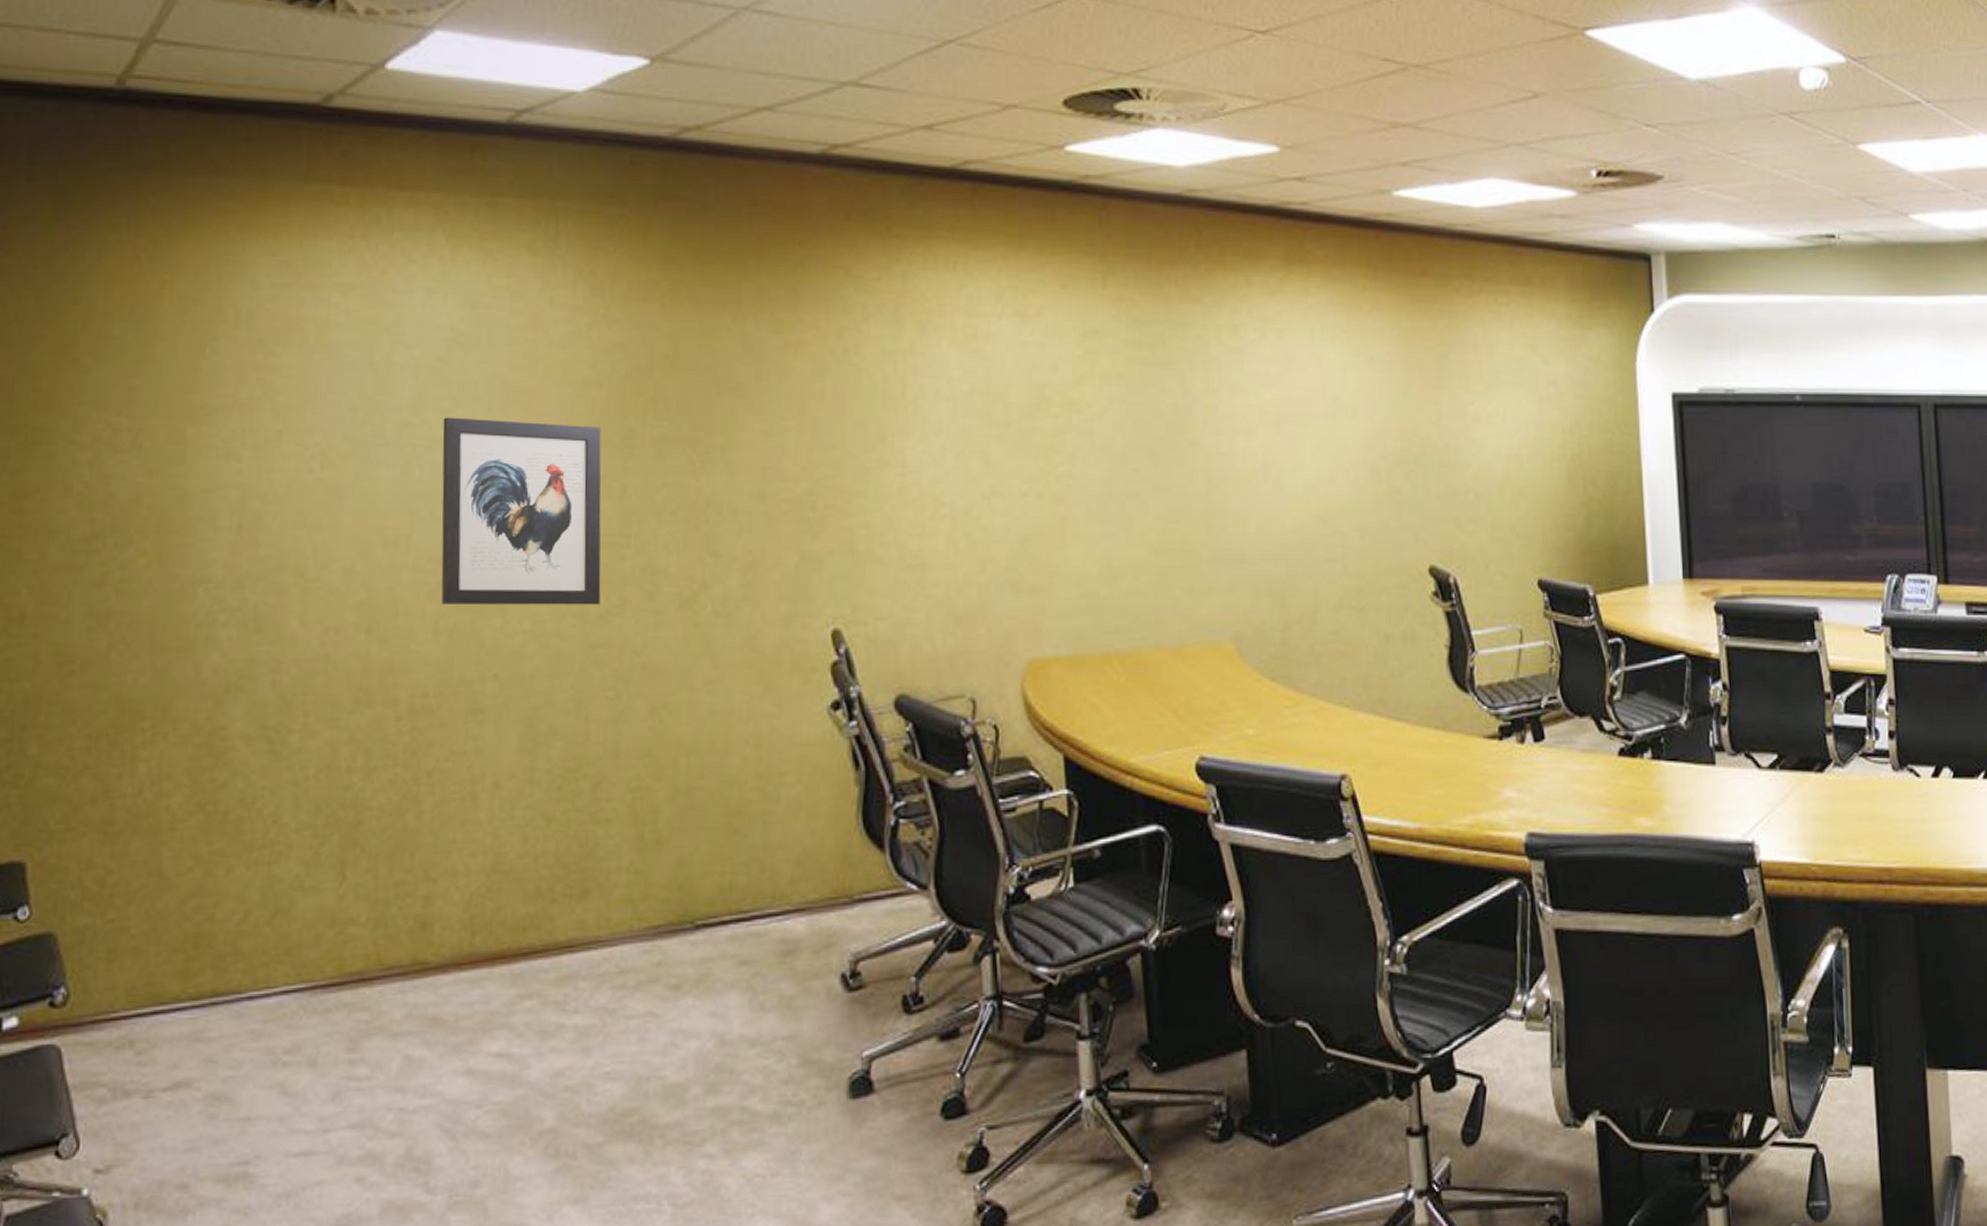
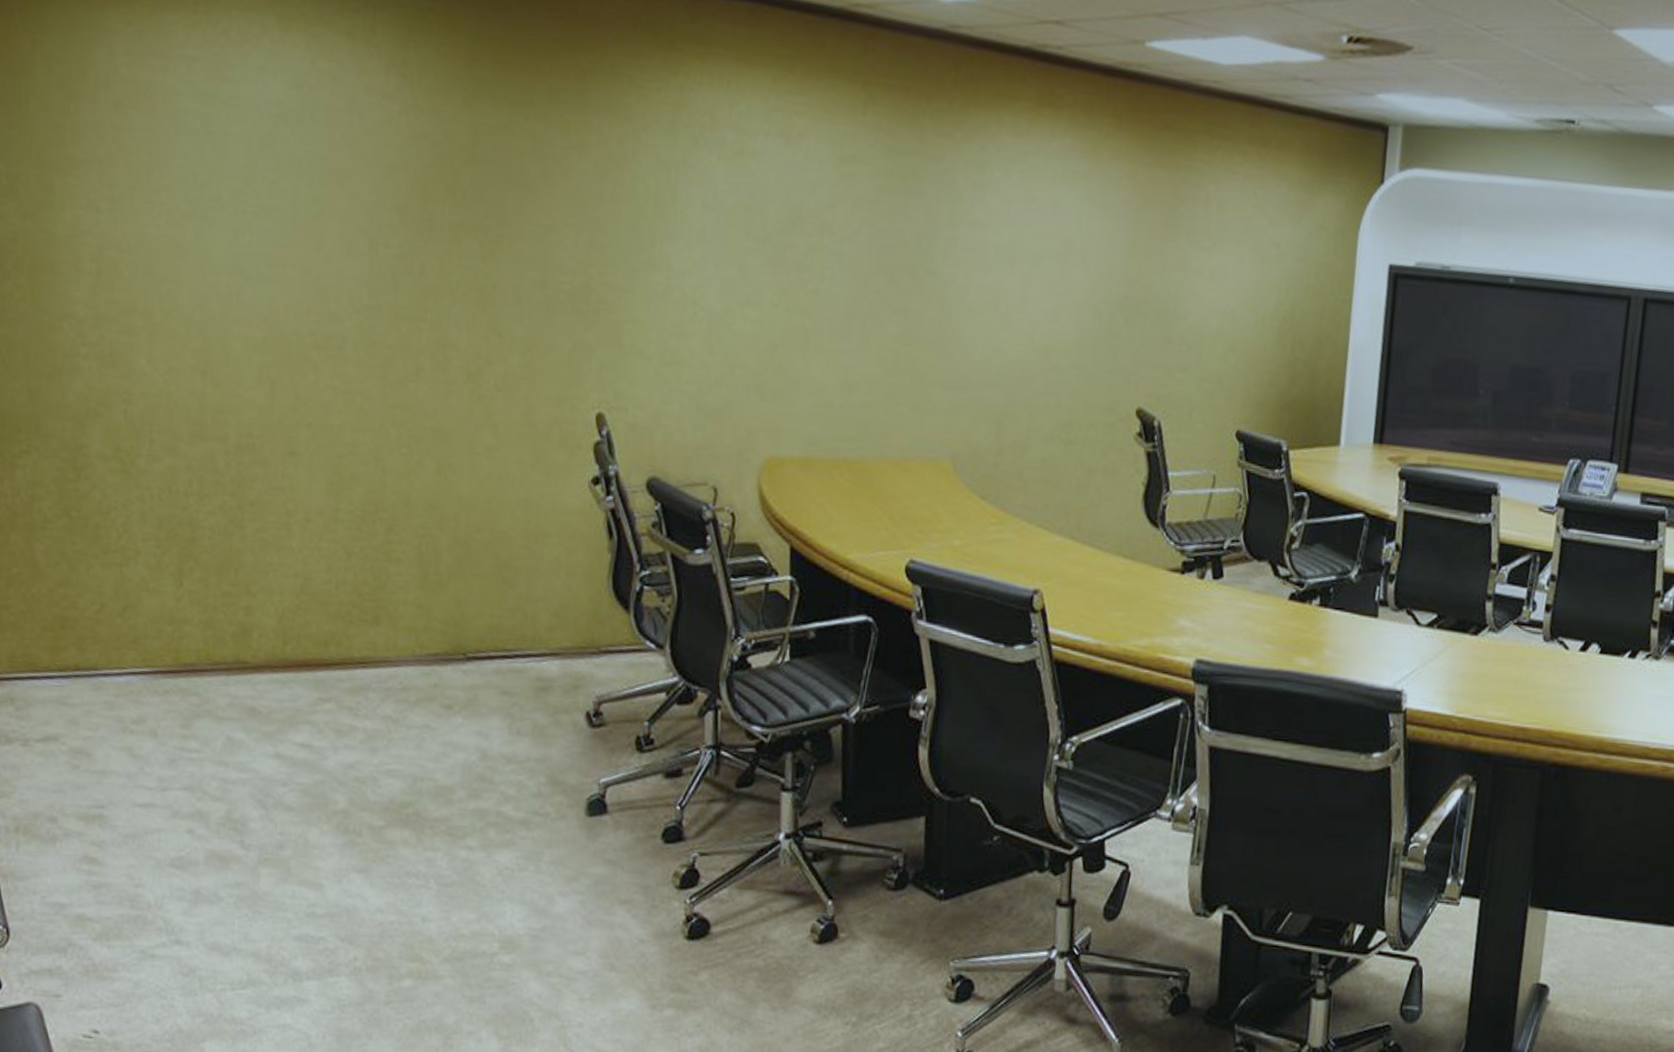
wall art: present [441,417,602,606] -> none [265,188,406,371]

